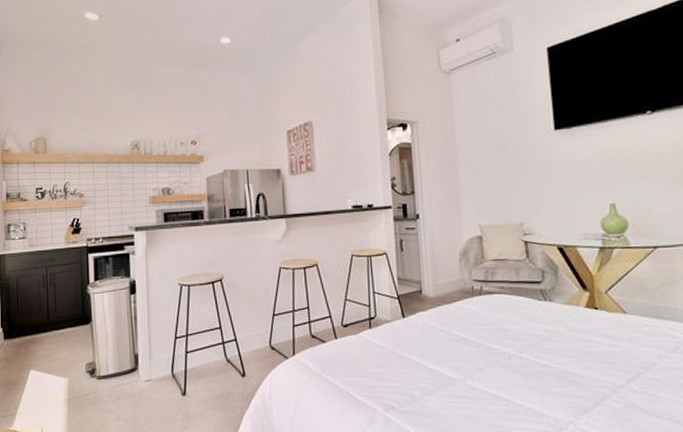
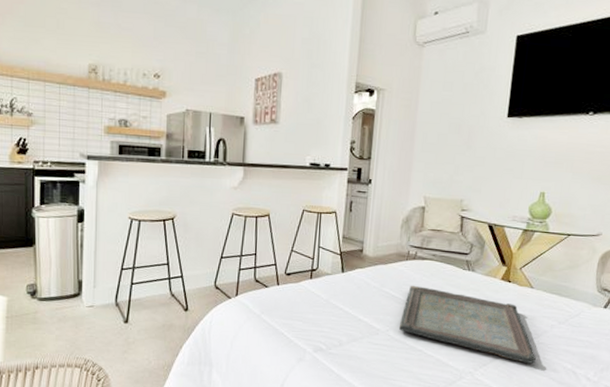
serving tray: none [476,324,650,405] -> present [398,286,536,364]

